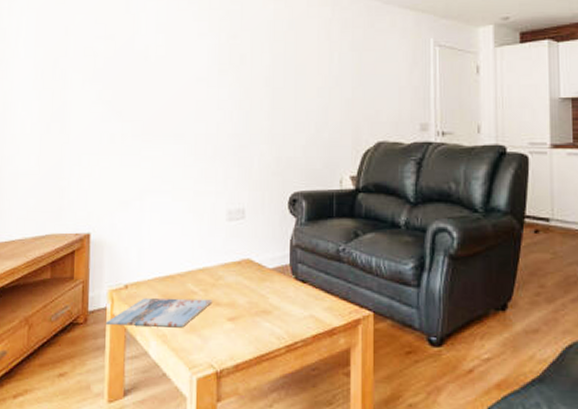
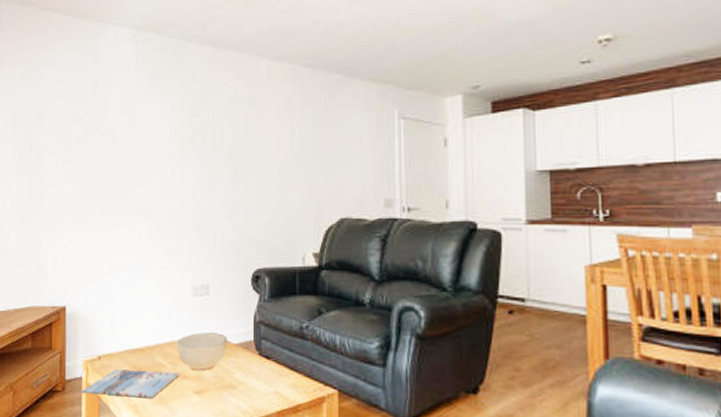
bowl: none [209,257,263,297] -> present [176,332,227,371]

